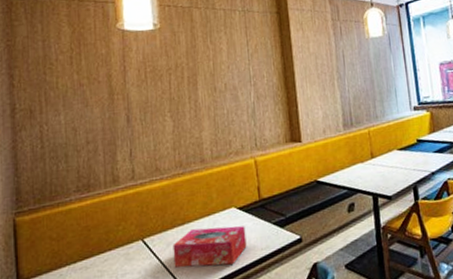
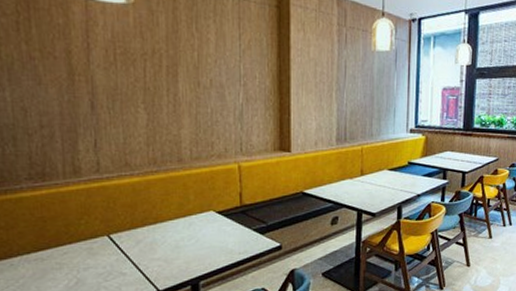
tissue box: present [172,226,247,267] -> none [143,229,224,266]

